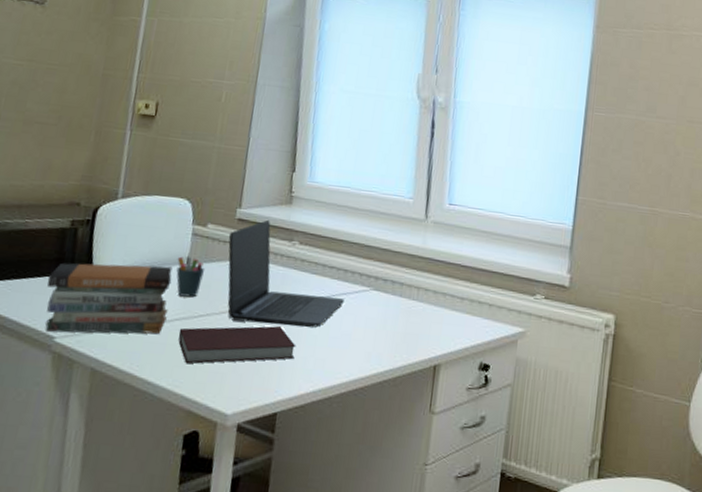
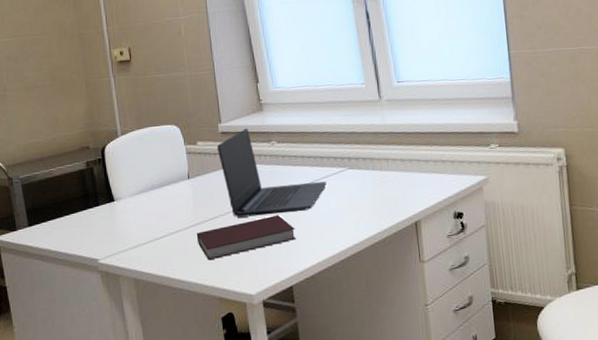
book stack: present [44,262,173,334] -> none [80,183,184,257]
pen holder: present [176,256,205,297] -> none [179,172,205,207]

